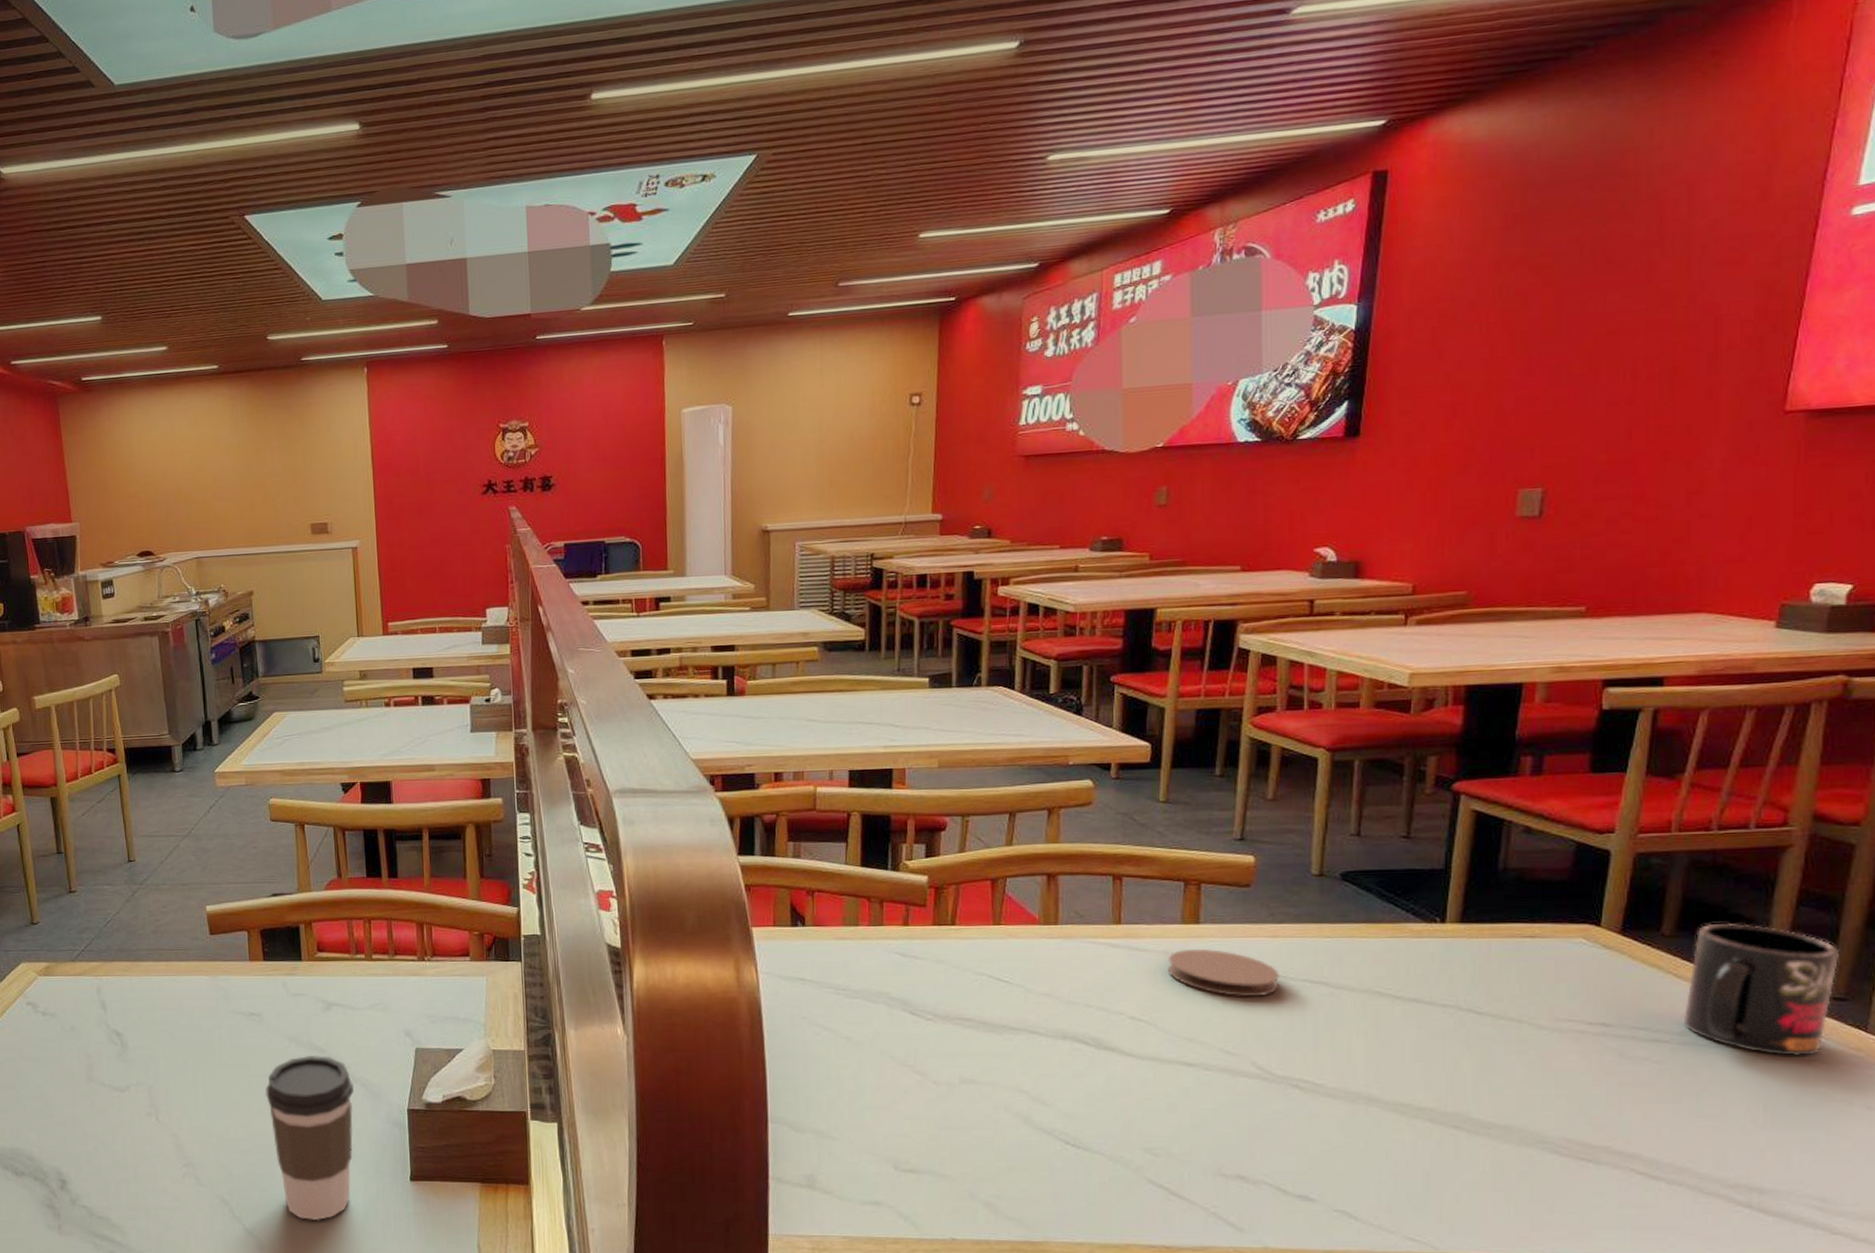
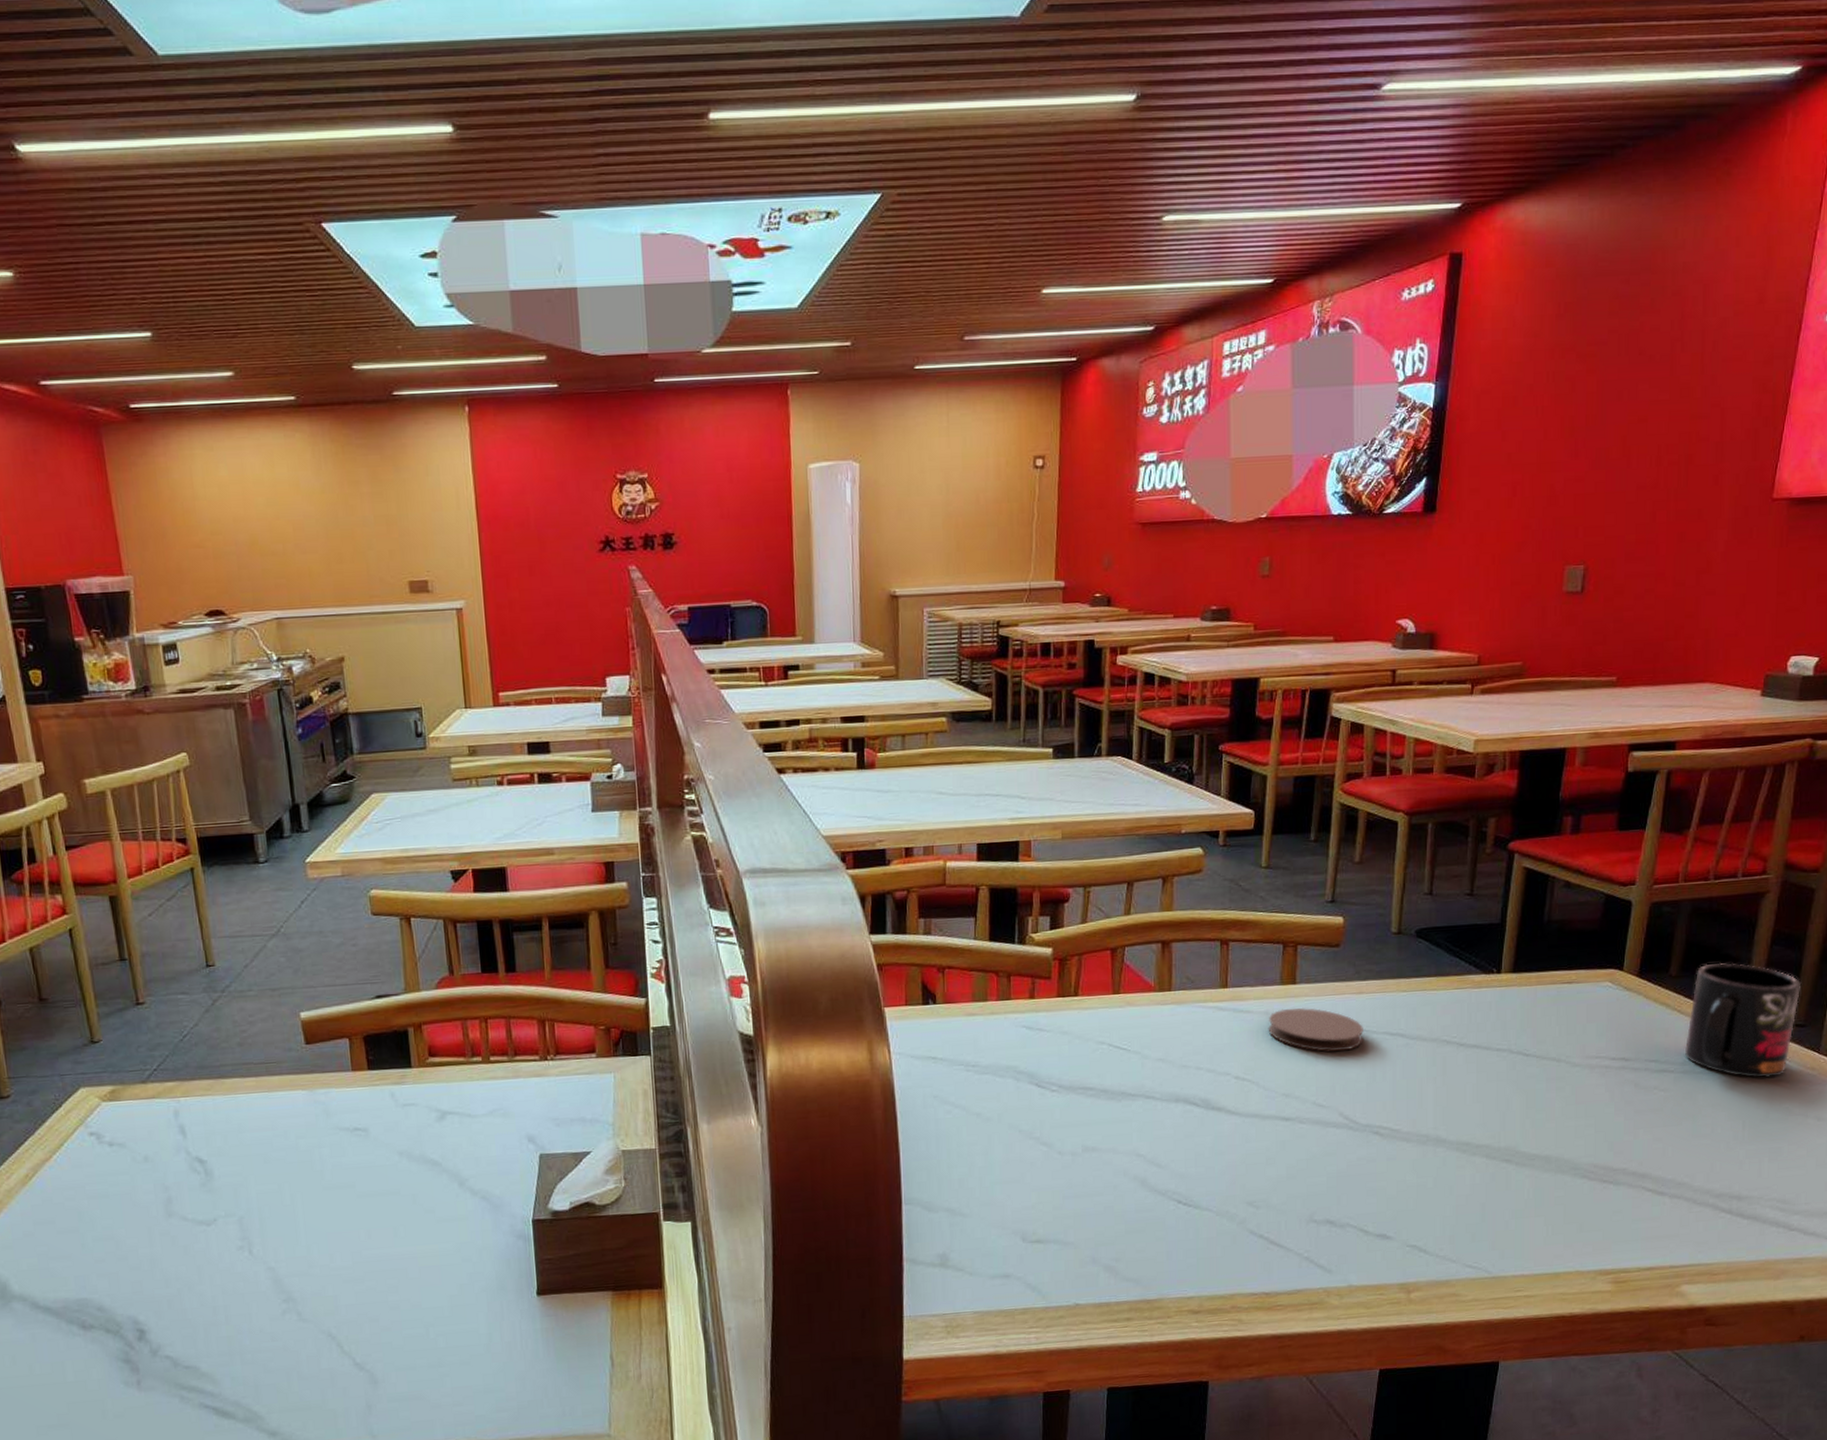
coffee cup: present [265,1056,355,1221] -> none [374,1169,474,1348]

